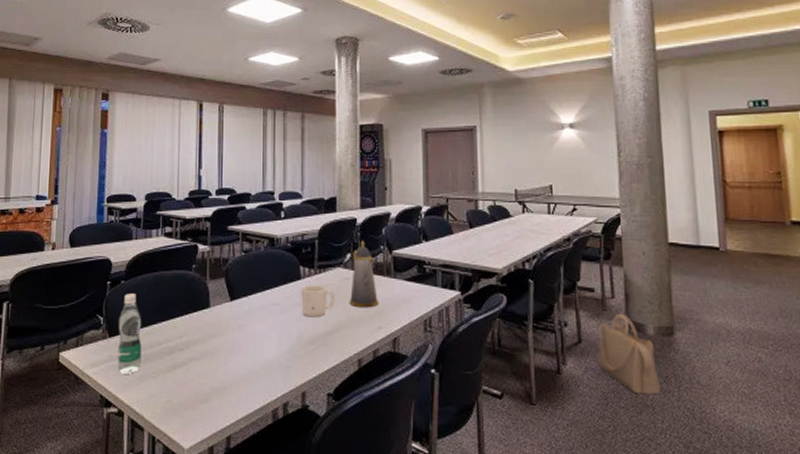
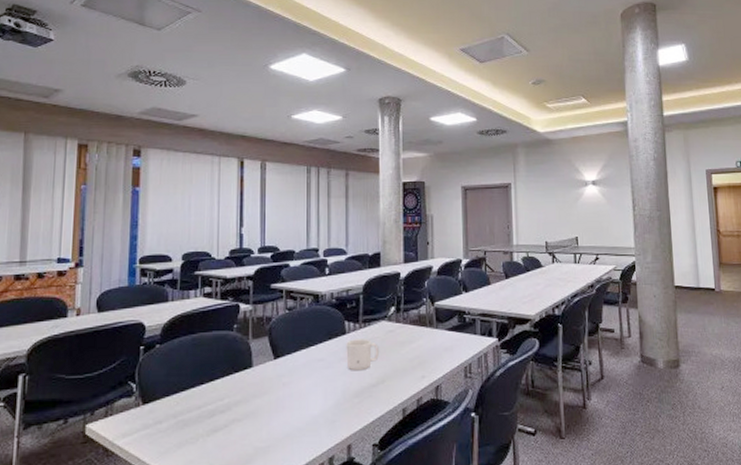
bottle: present [117,293,142,374] -> none [152,357,180,442]
coffee pot: present [349,240,378,308] -> none [393,293,421,359]
handbag: present [597,313,660,395] -> none [617,350,669,421]

